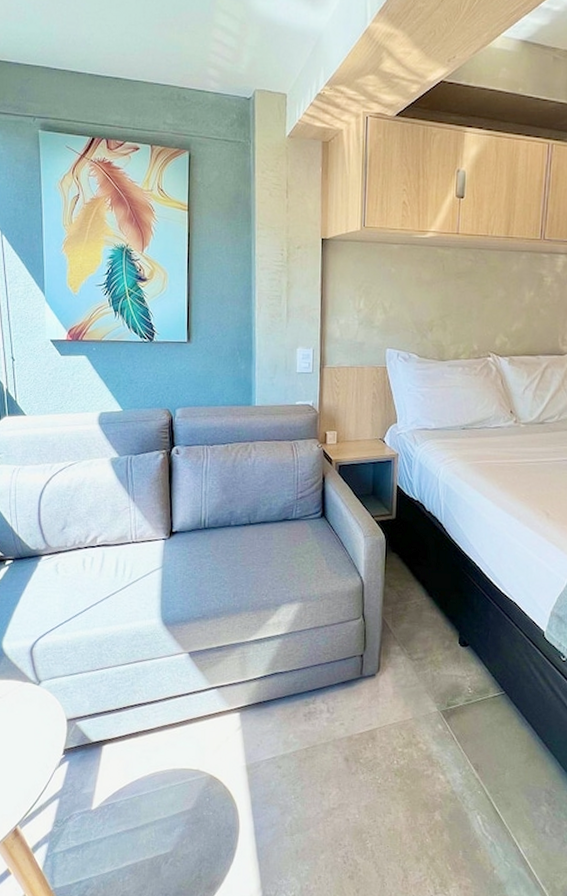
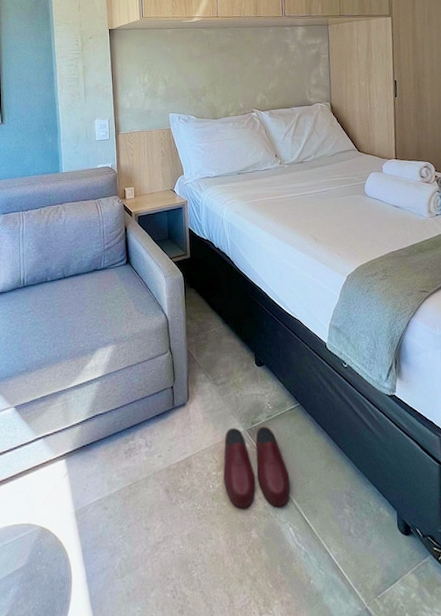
slippers: none [410,707,484,794] -> present [223,426,290,510]

